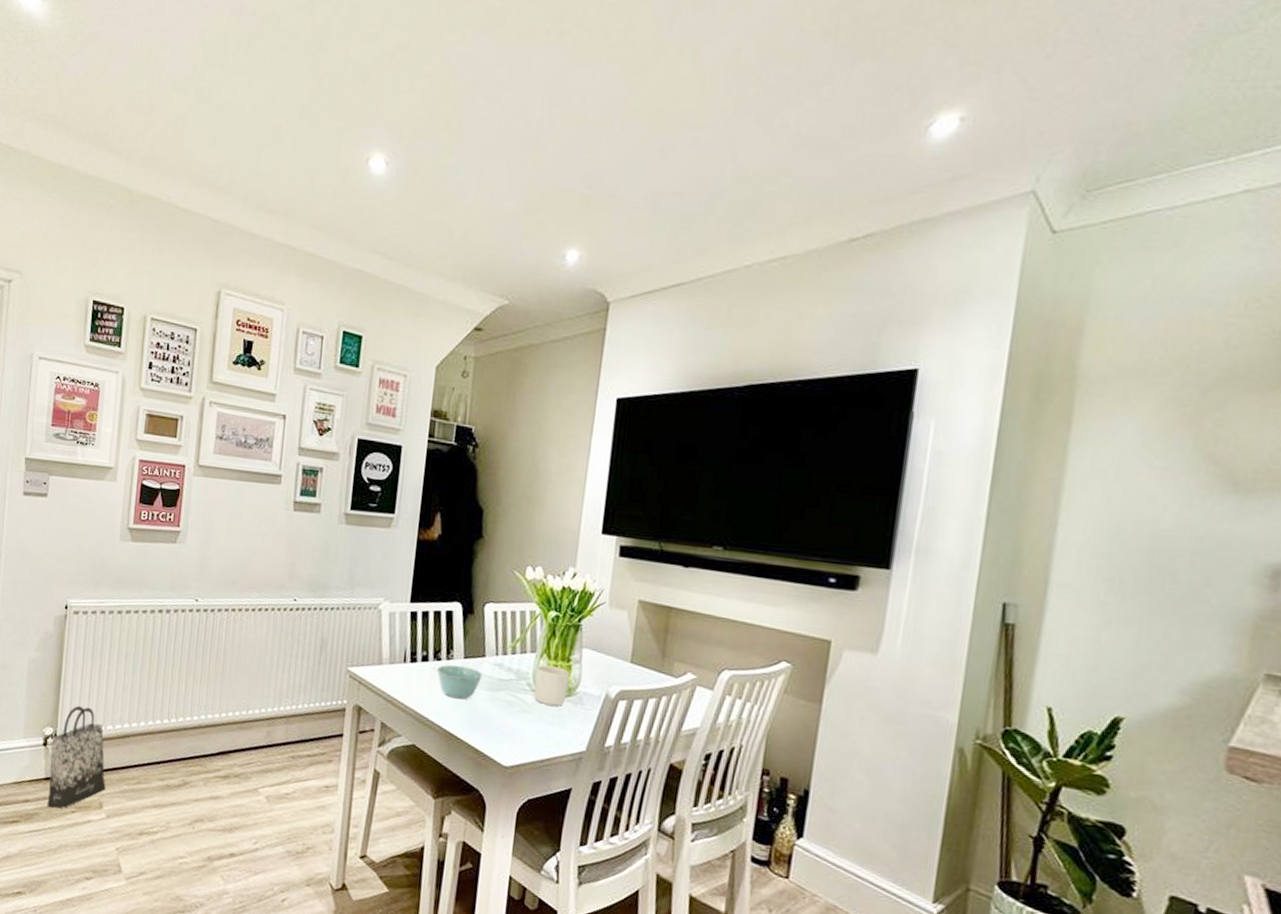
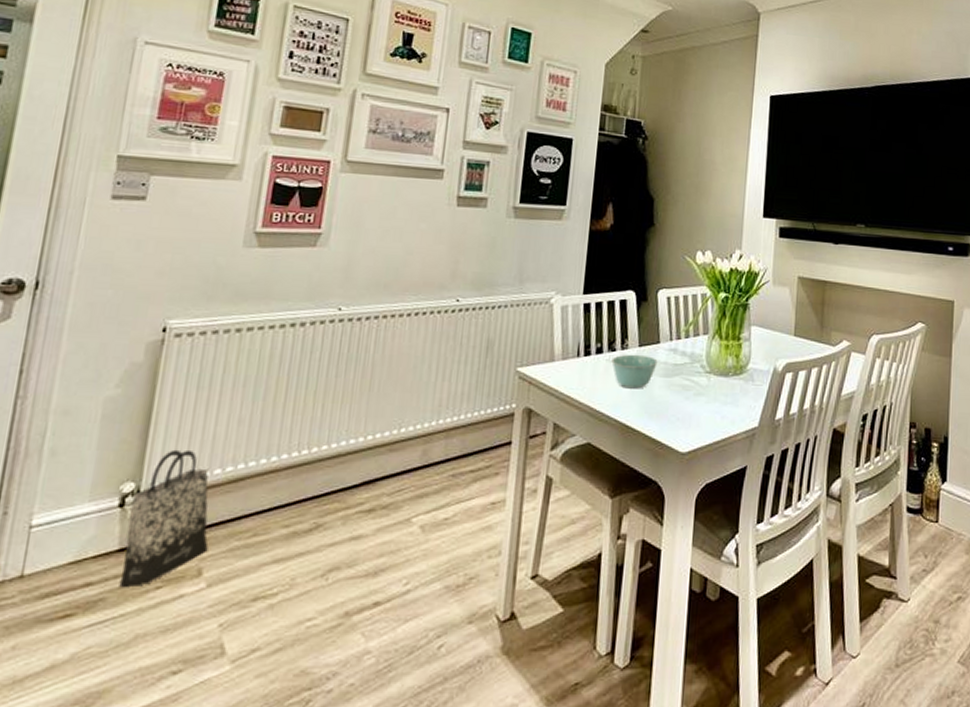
mug: present [534,664,569,706] -> none [708,346,740,385]

